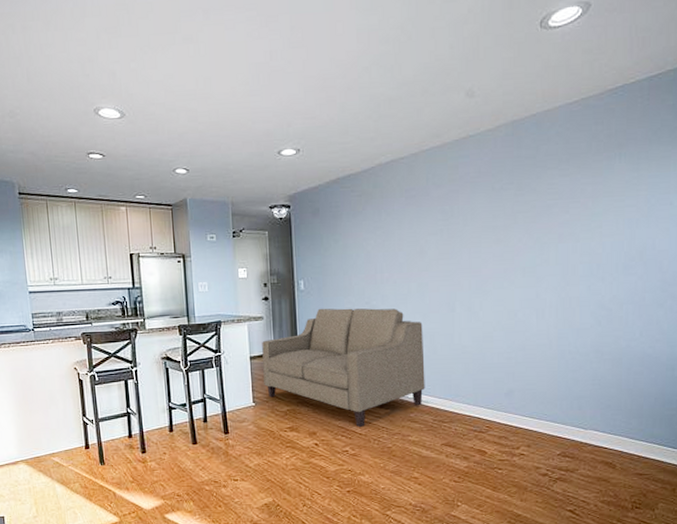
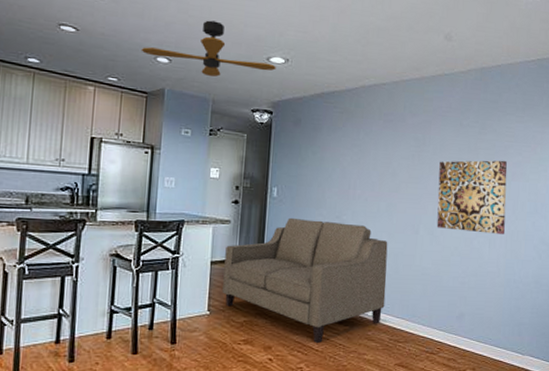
ceiling fan: none [160,123,288,179] -> present [141,20,276,77]
wall art: none [472,221,554,304] -> present [436,160,507,234]

